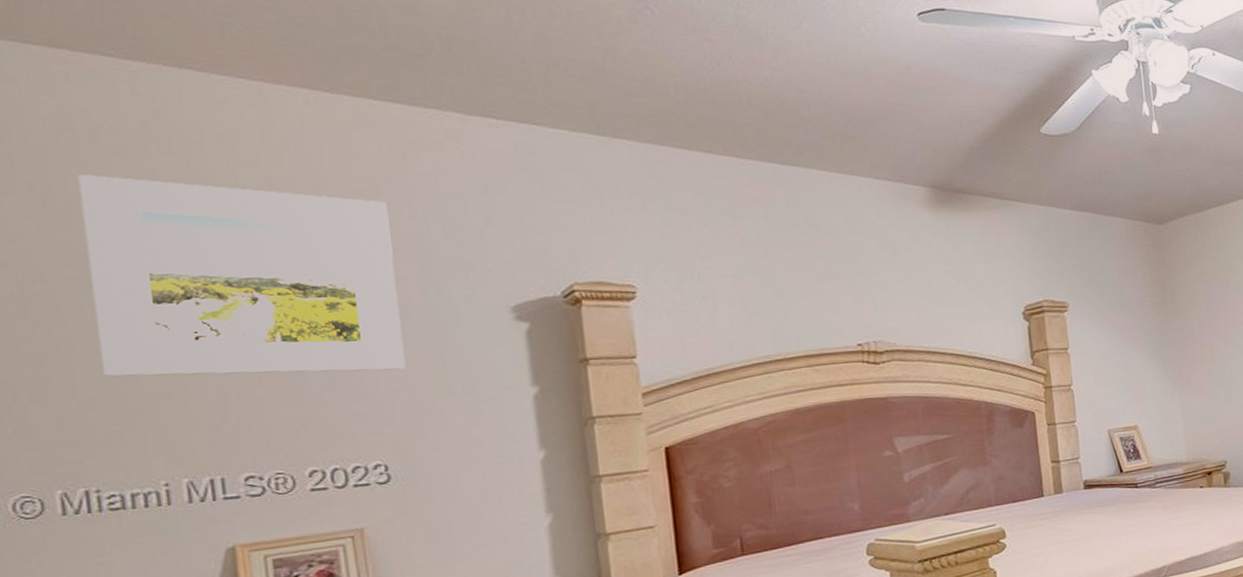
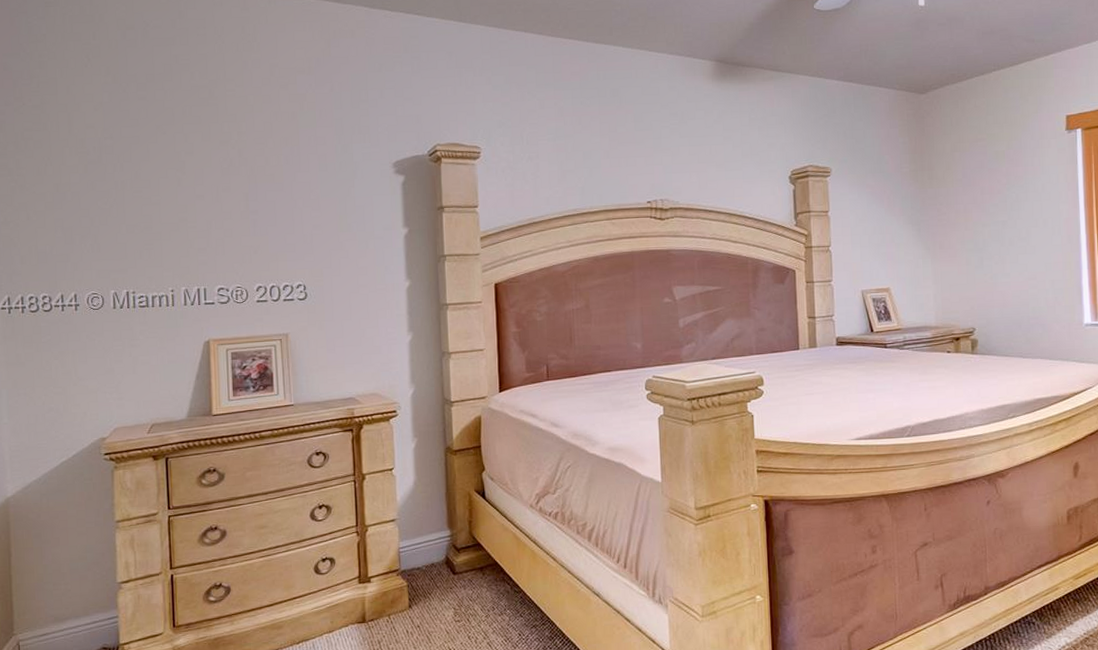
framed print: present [77,174,406,377] -> none [134,60,321,211]

